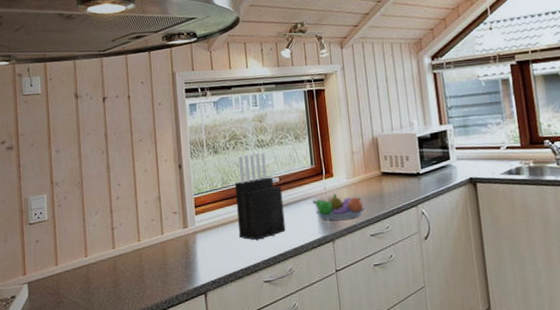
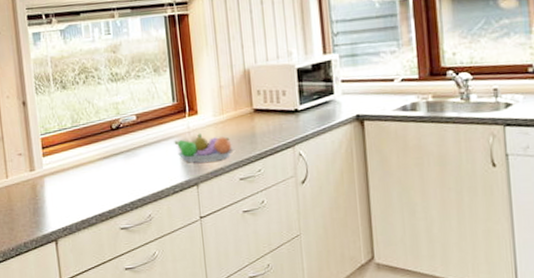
knife block: present [234,152,286,240] -> none [85,87,144,184]

